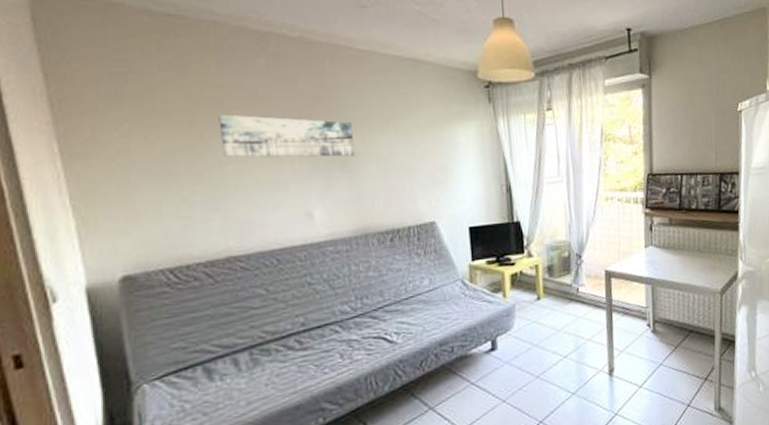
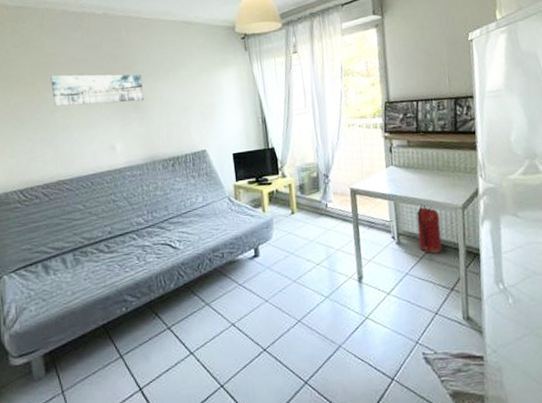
fire extinguisher: none [674,289,698,342] -> present [416,204,442,254]

